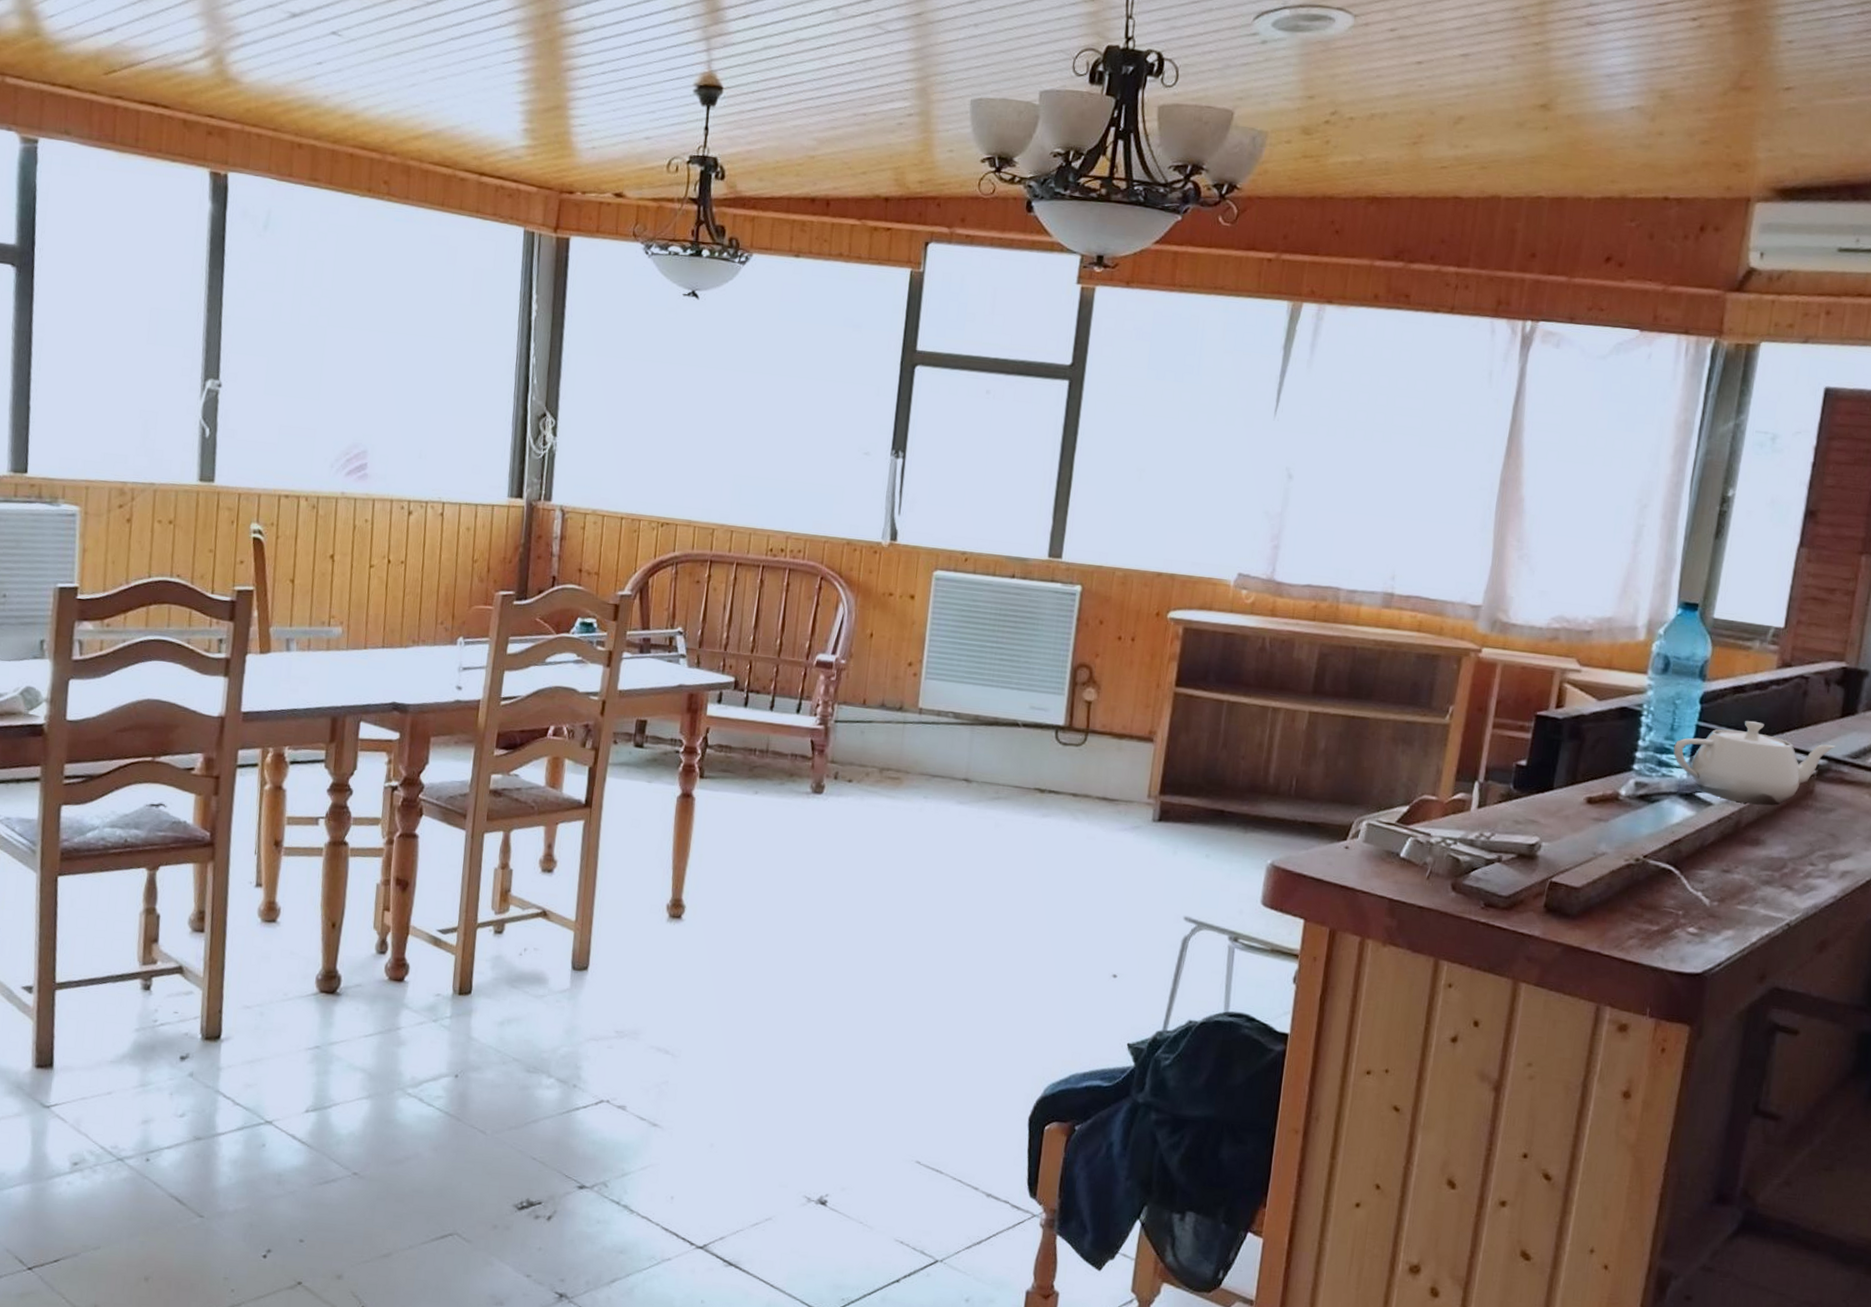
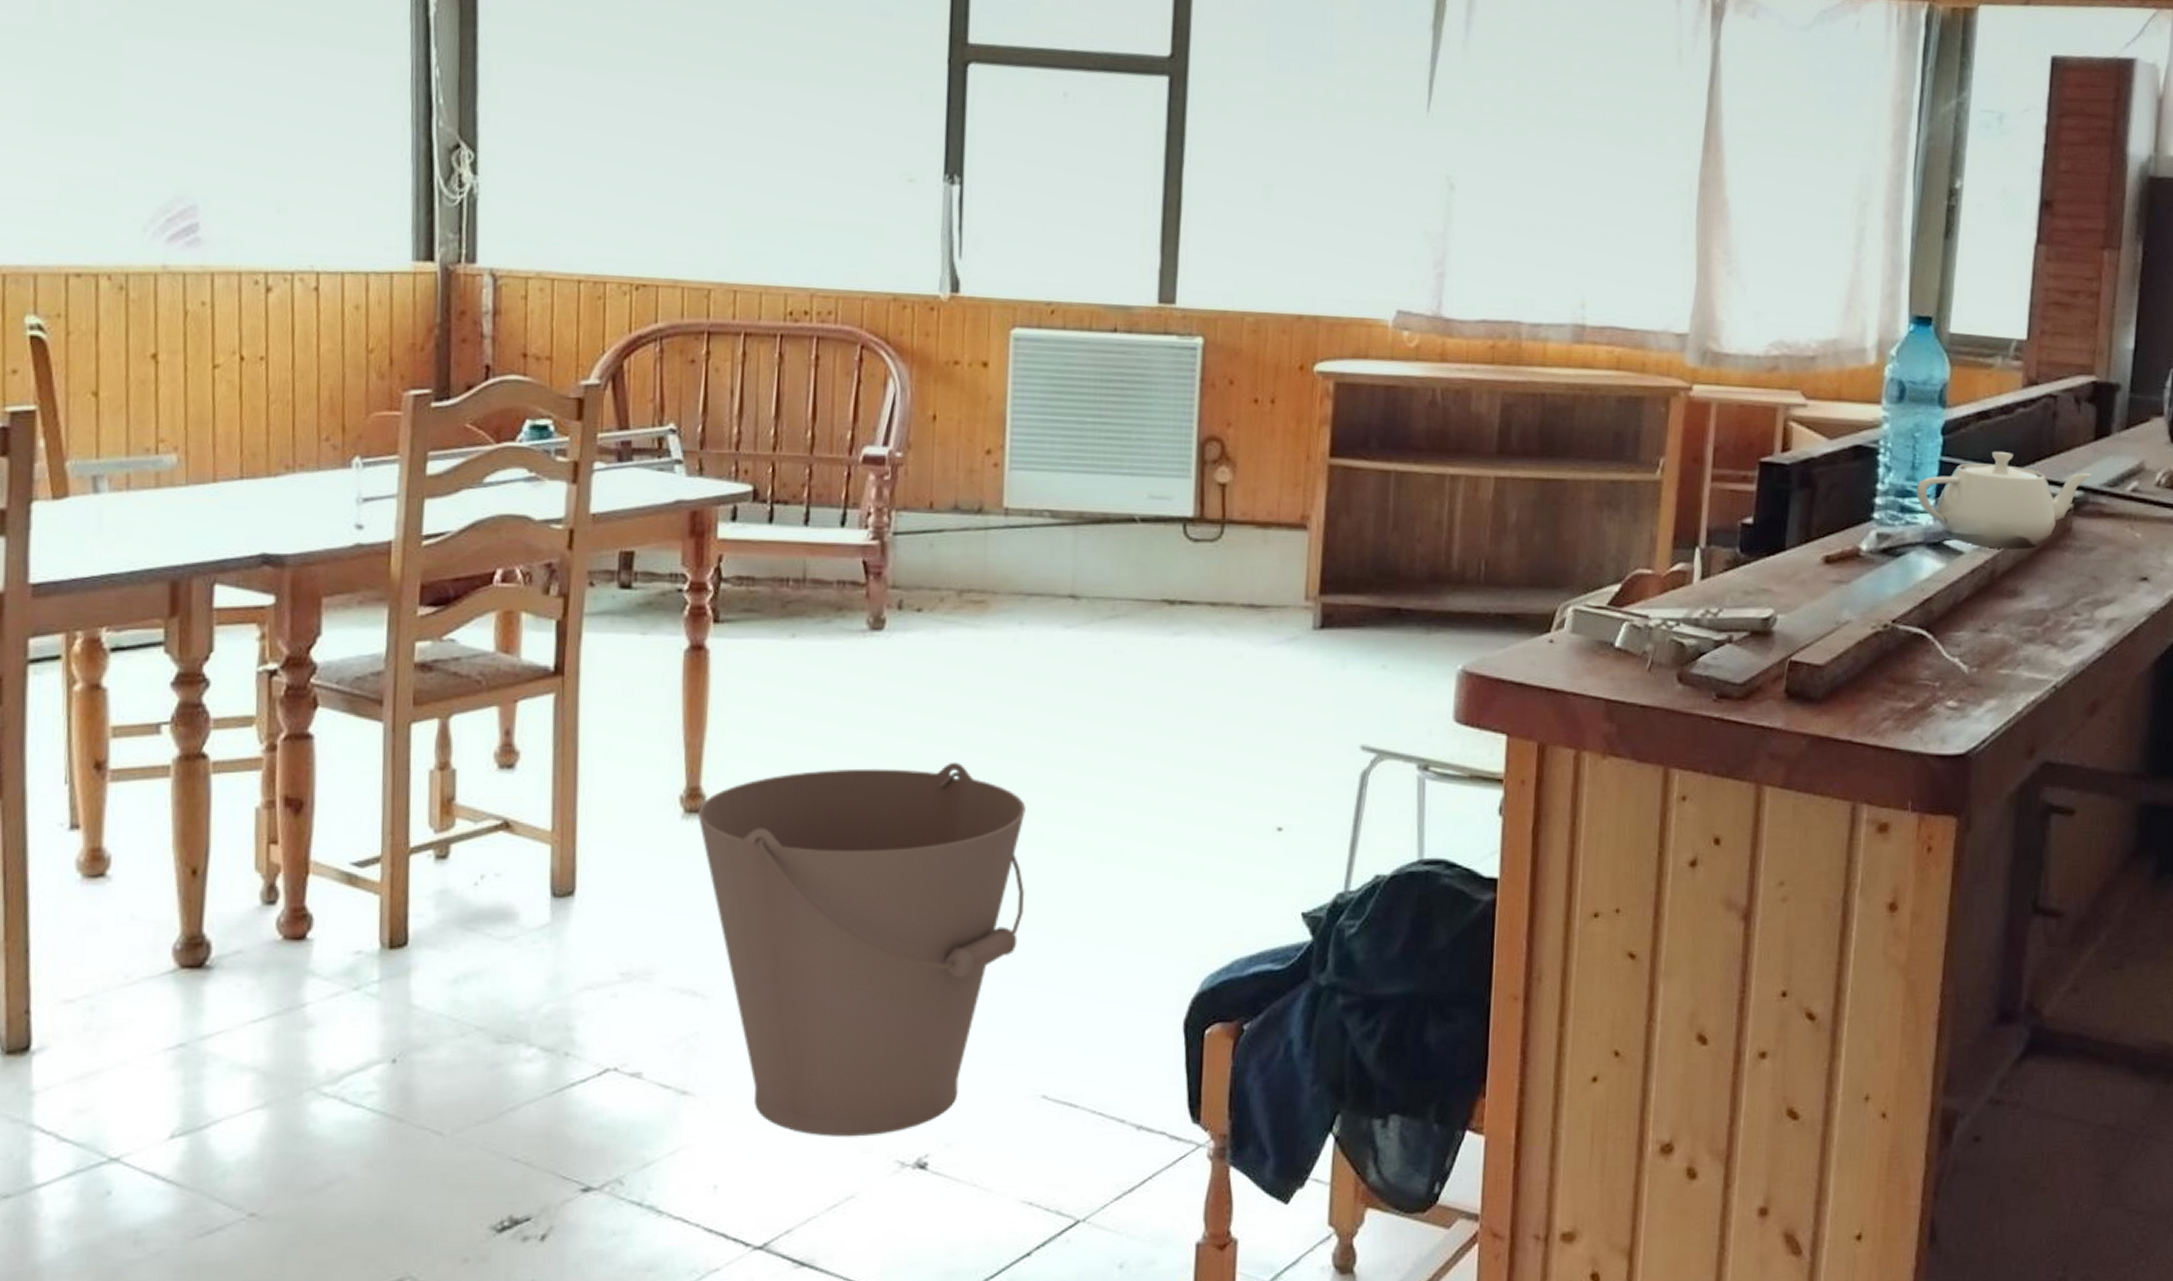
bucket: none [678,895,919,1174] -> present [697,761,1026,1136]

